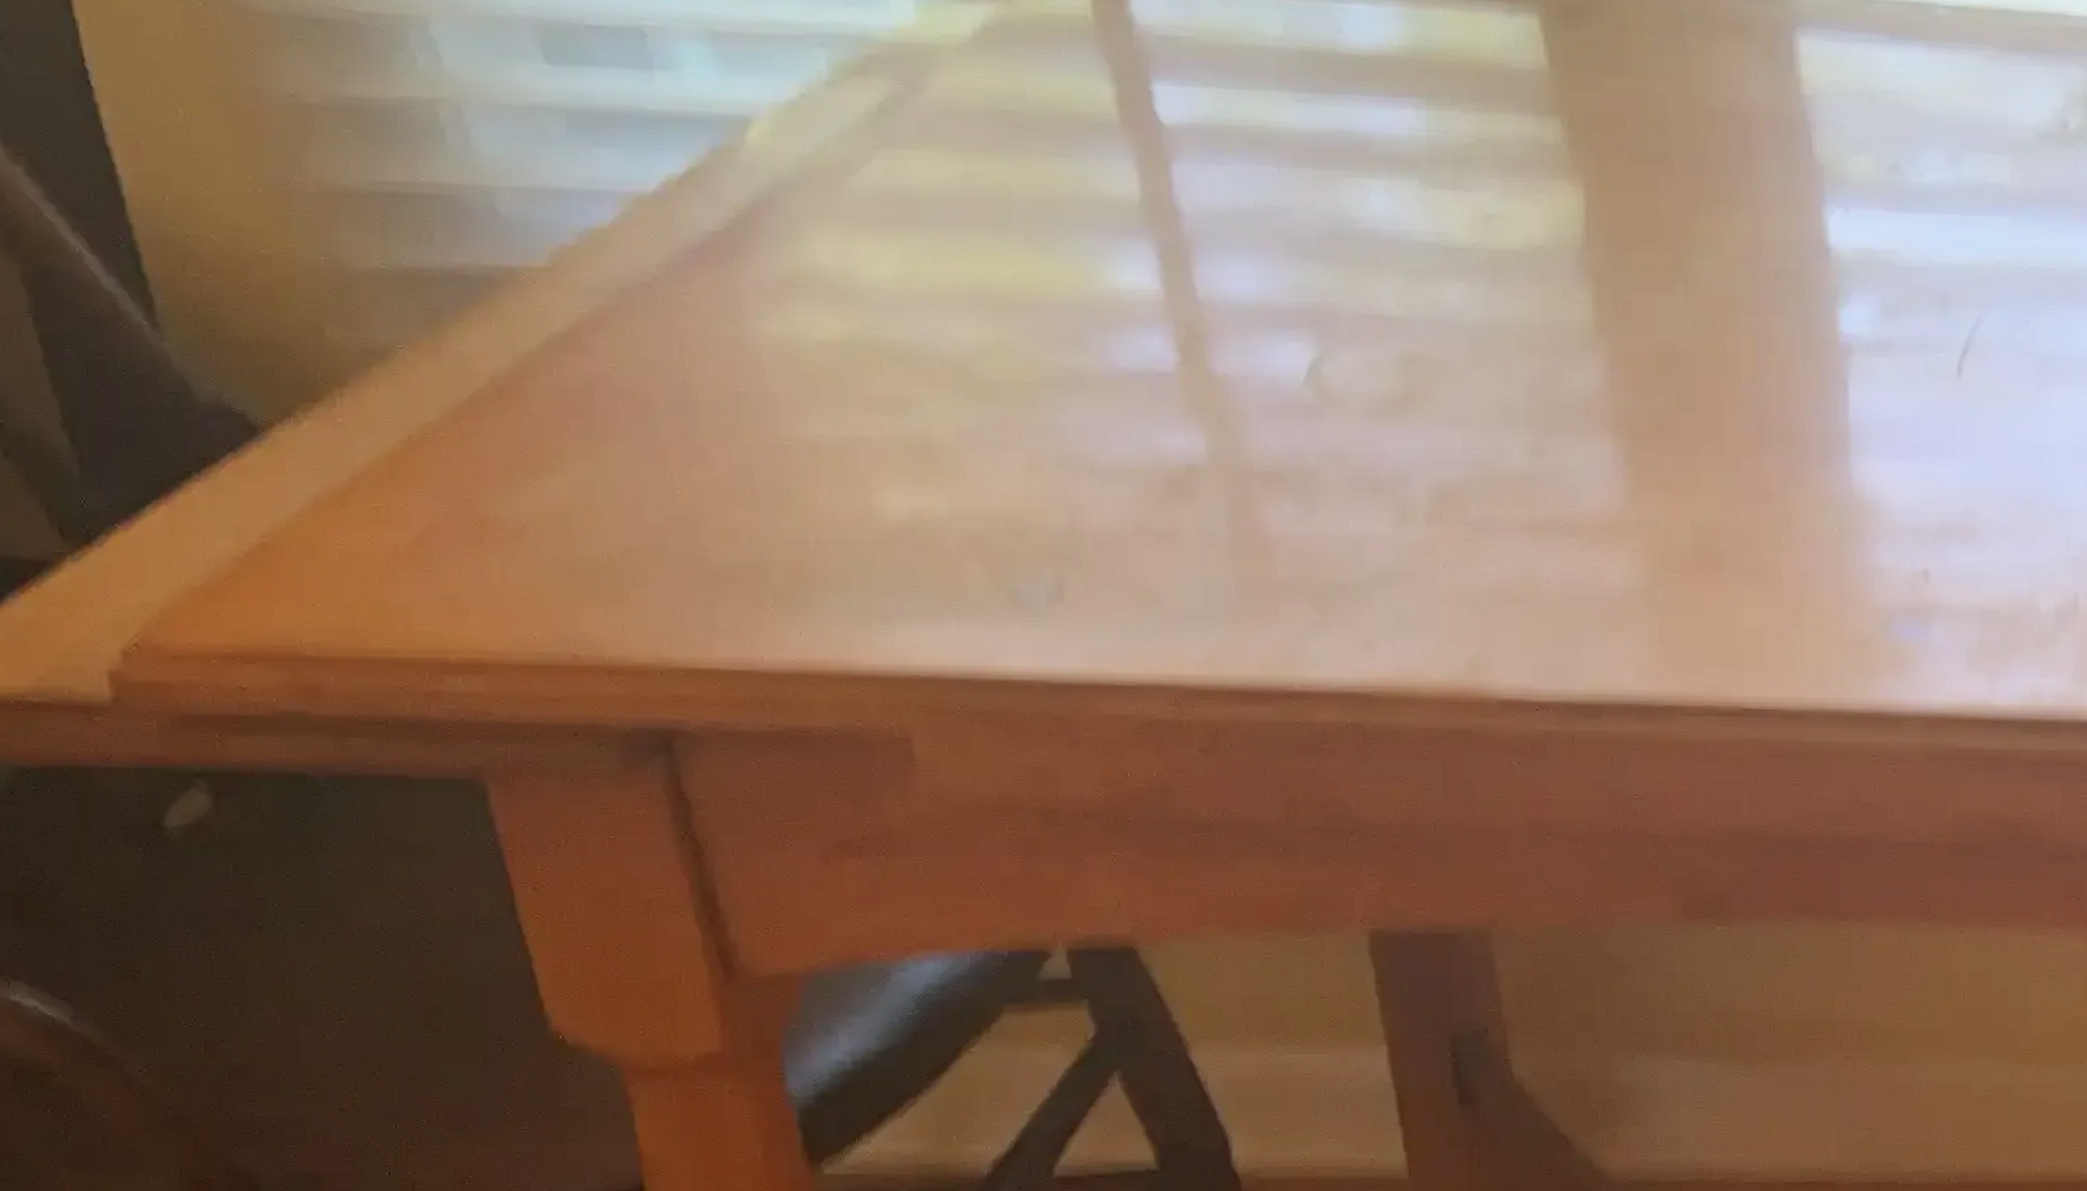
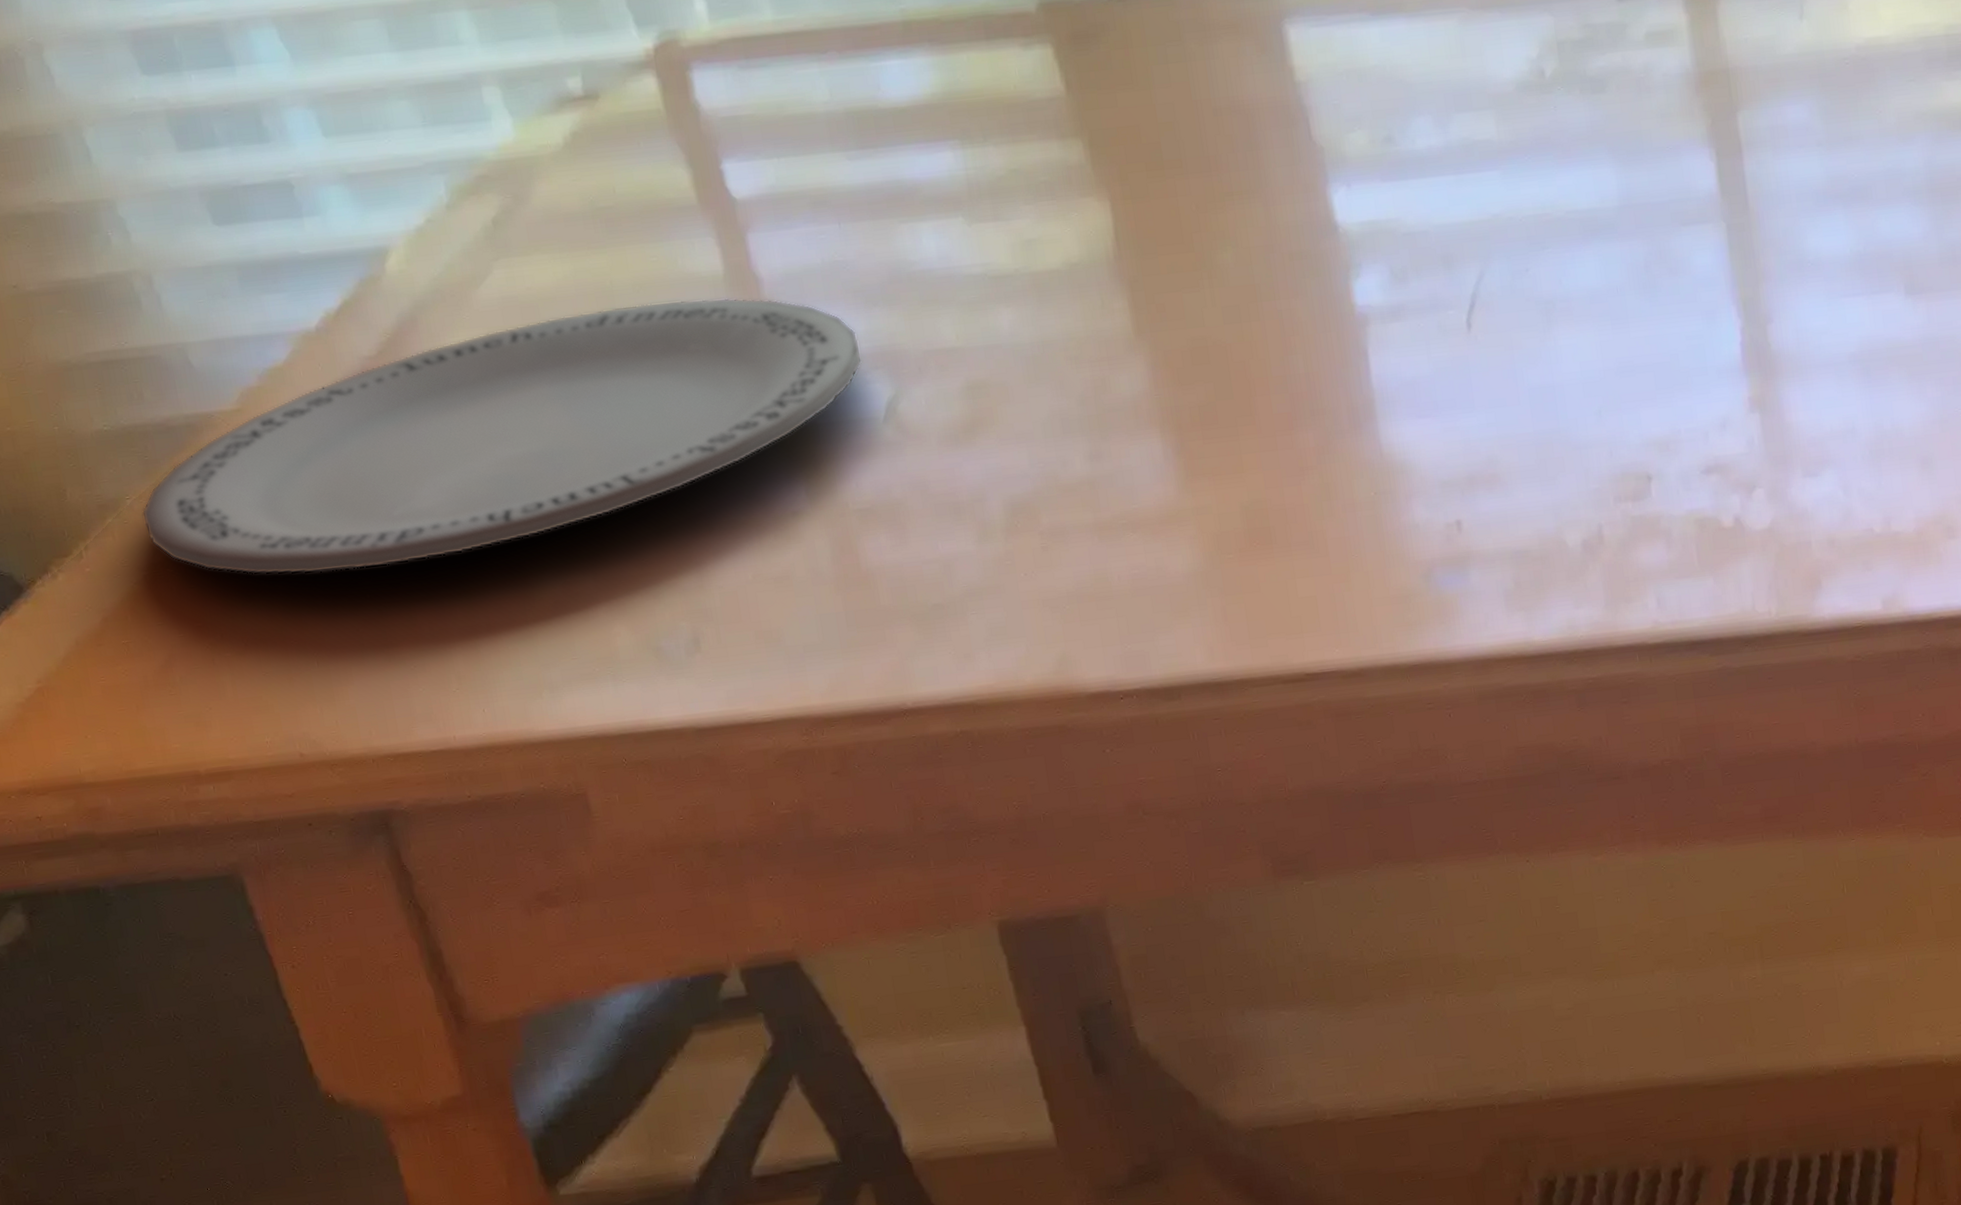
plate: none [415,219,1287,463] -> present [141,298,863,575]

